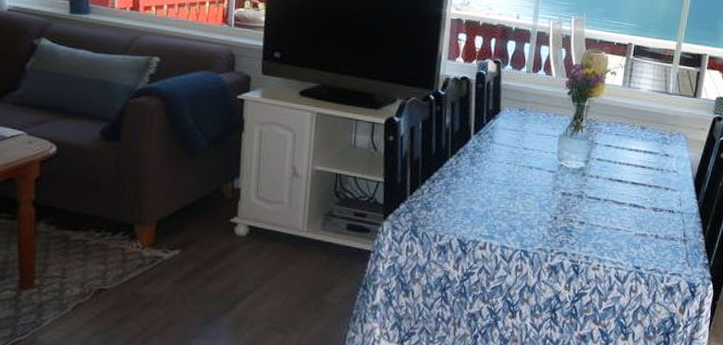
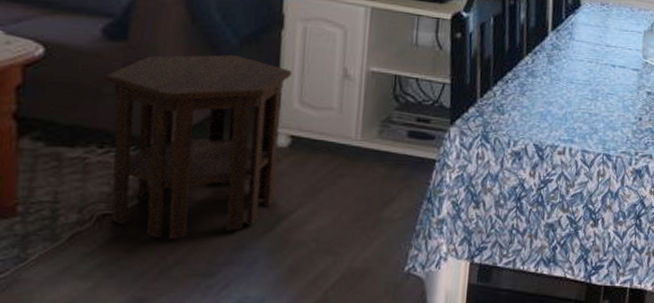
side table: none [101,154,250,313] -> present [104,55,292,240]

